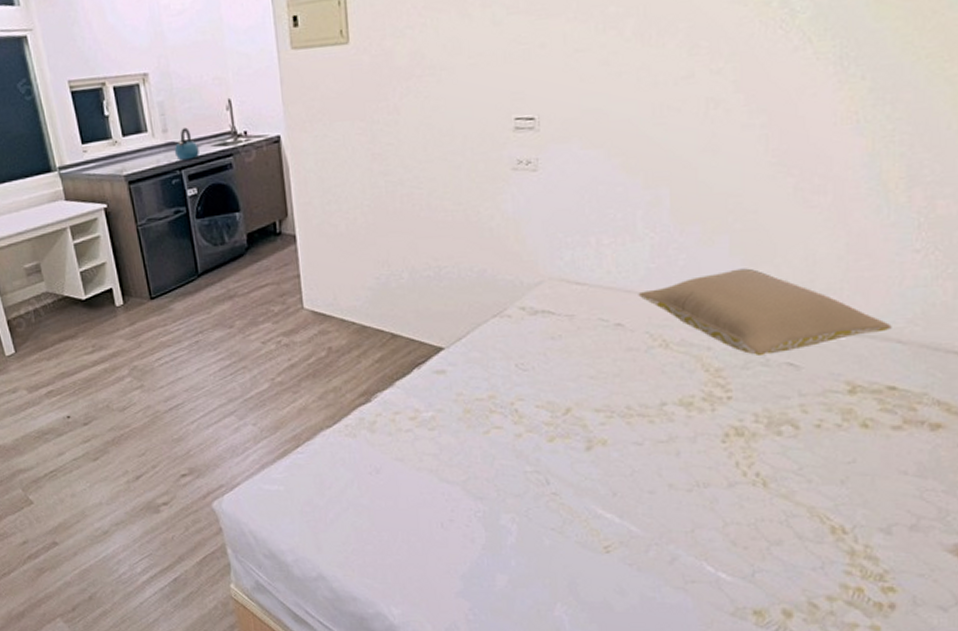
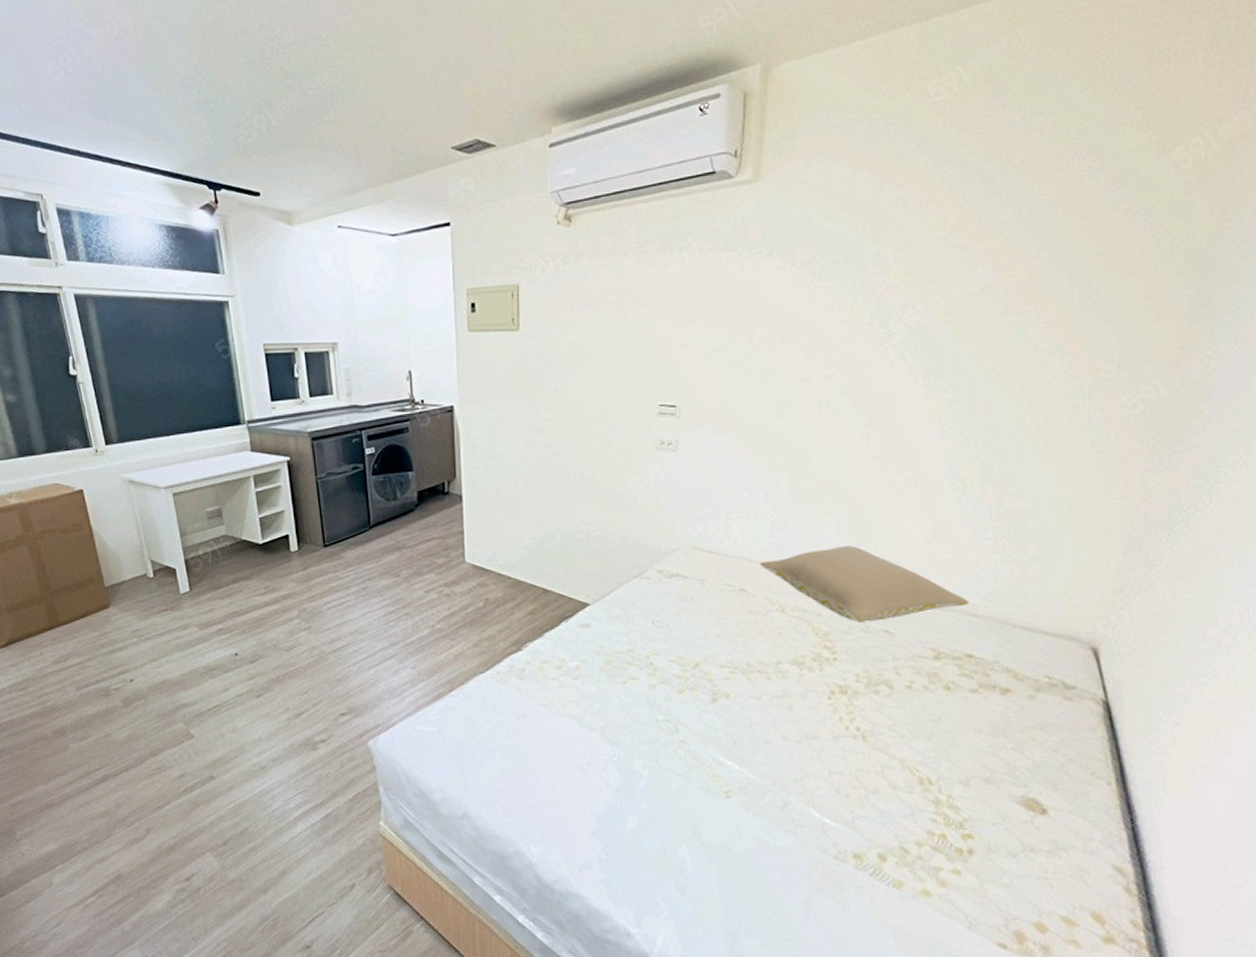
kettle: present [174,127,199,162] -> none [356,393,379,423]

